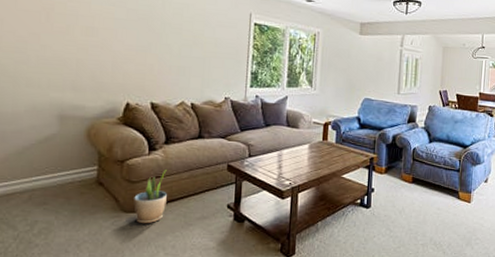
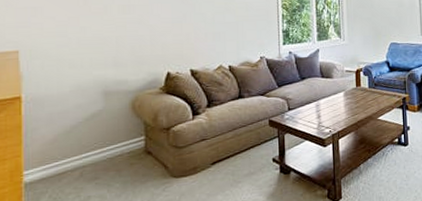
potted plant: present [134,170,167,224] -> none [182,132,214,187]

